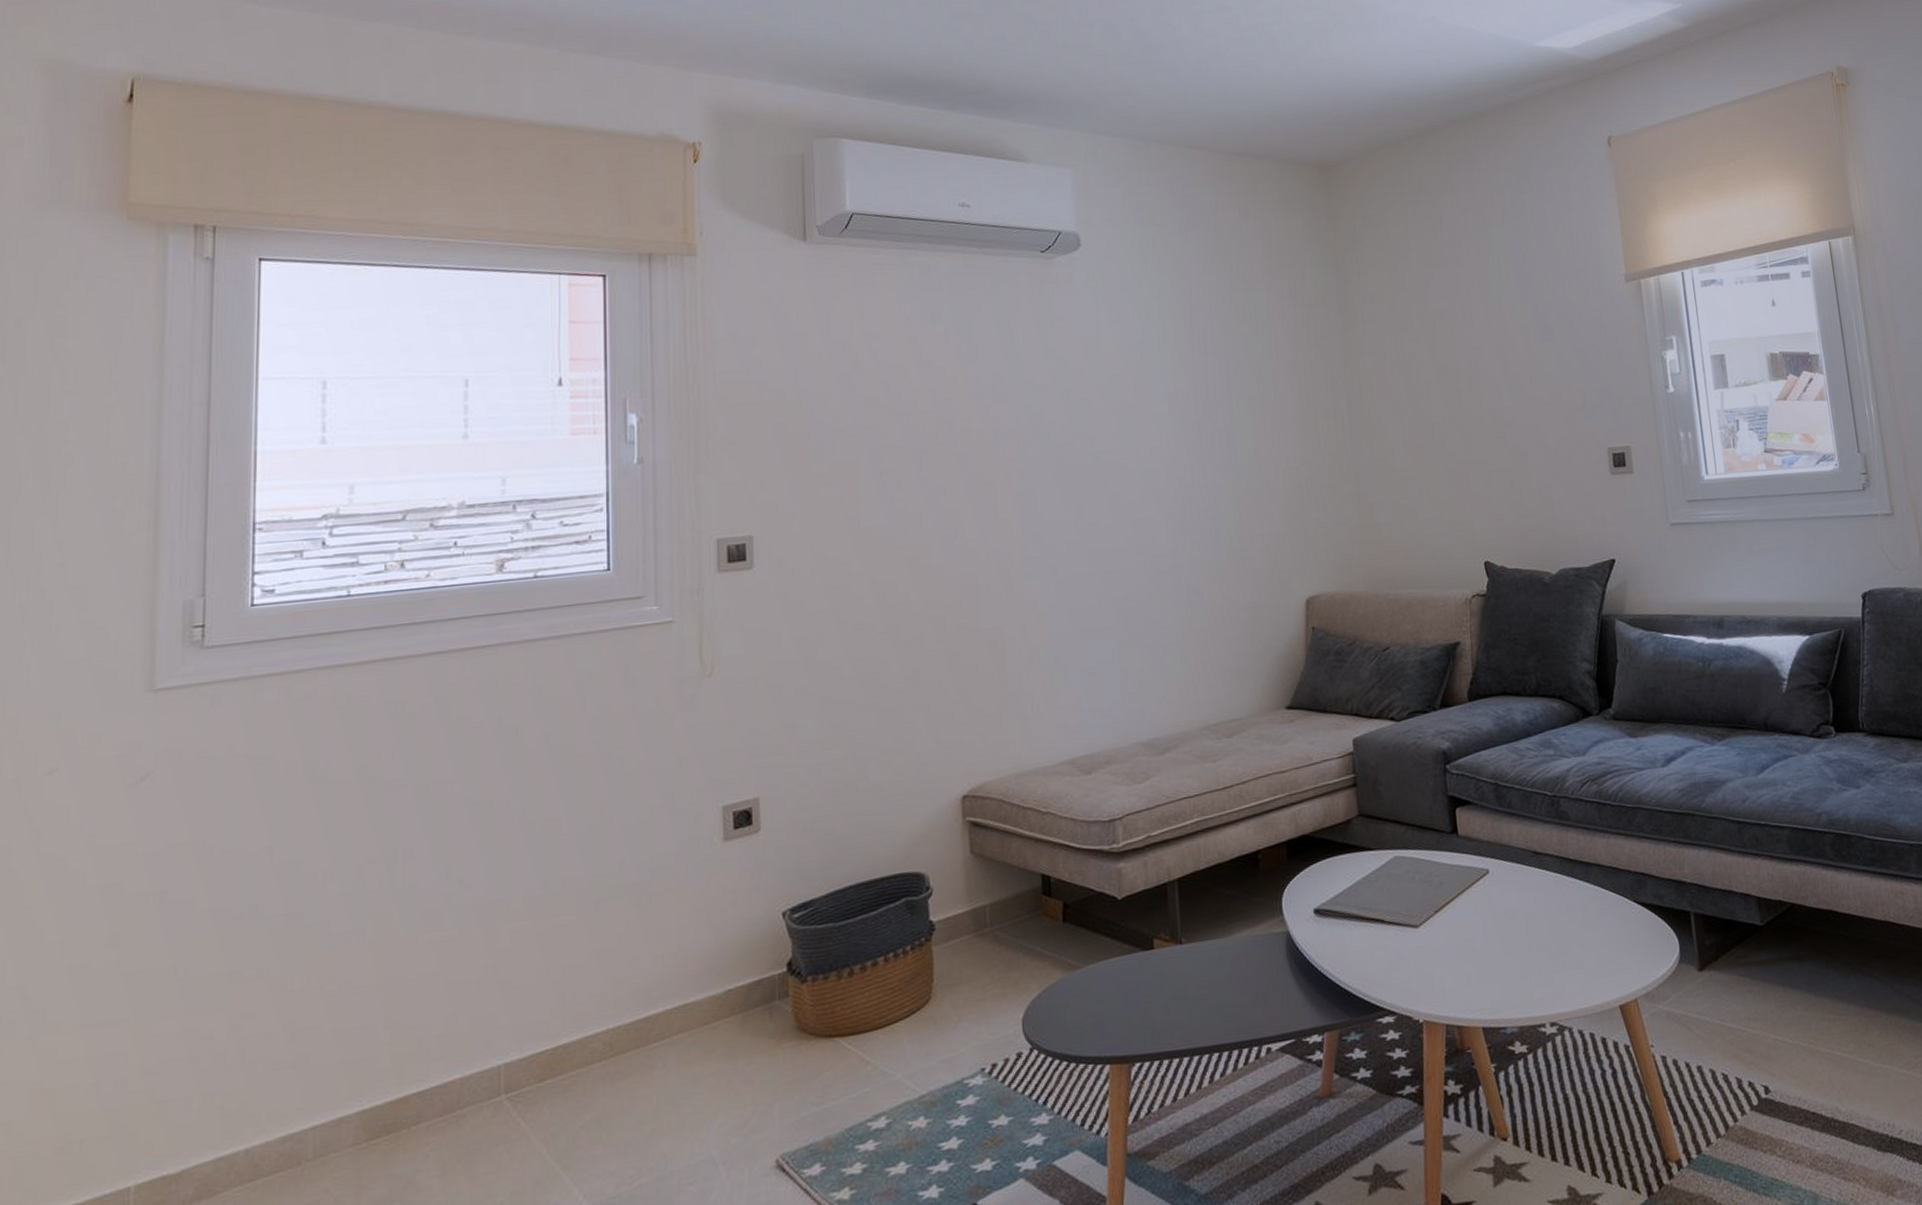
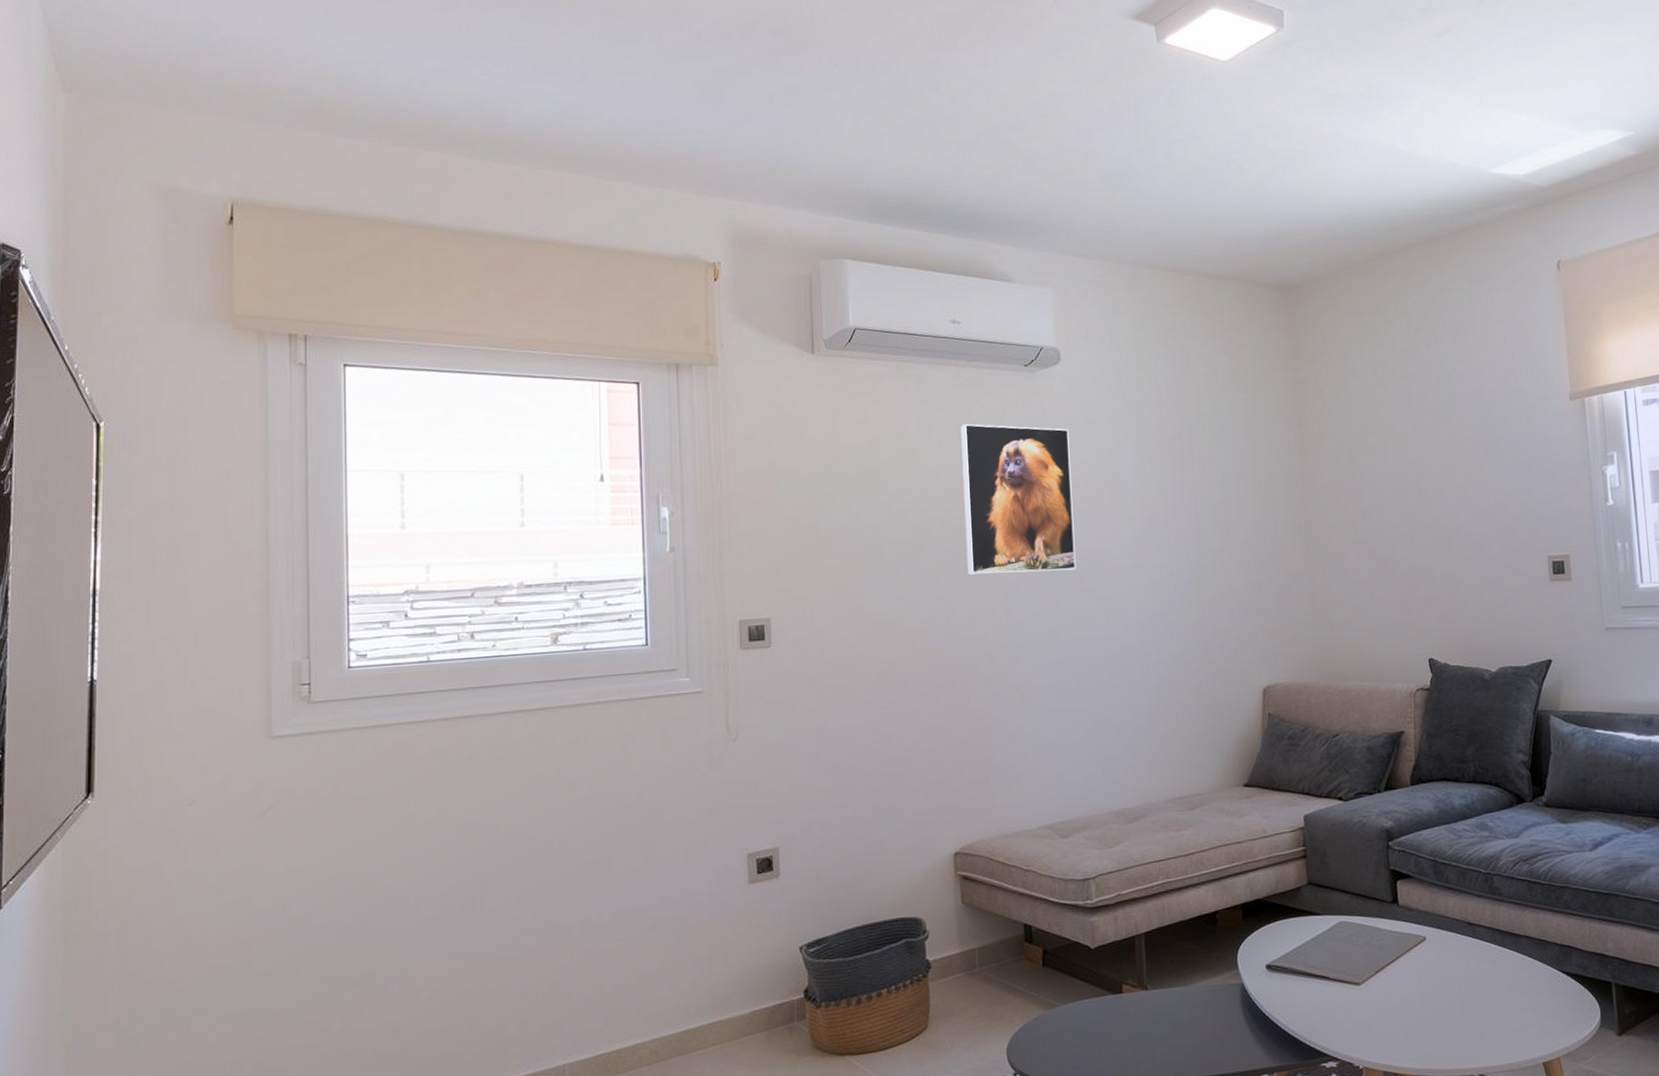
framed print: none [970,315,1099,482] -> present [960,424,1076,575]

